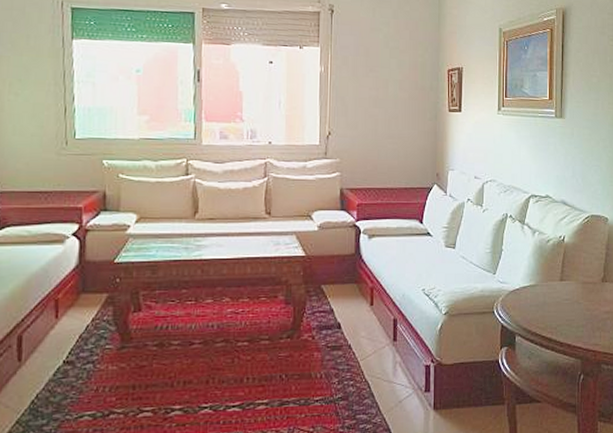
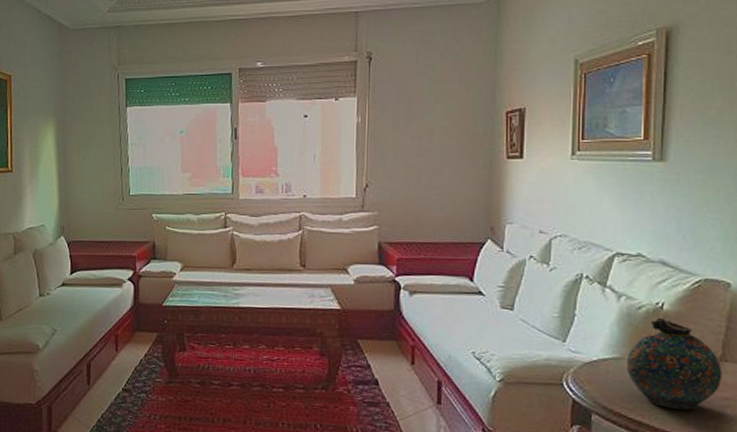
snuff bottle: none [540,248,604,325] -> present [626,317,723,410]

